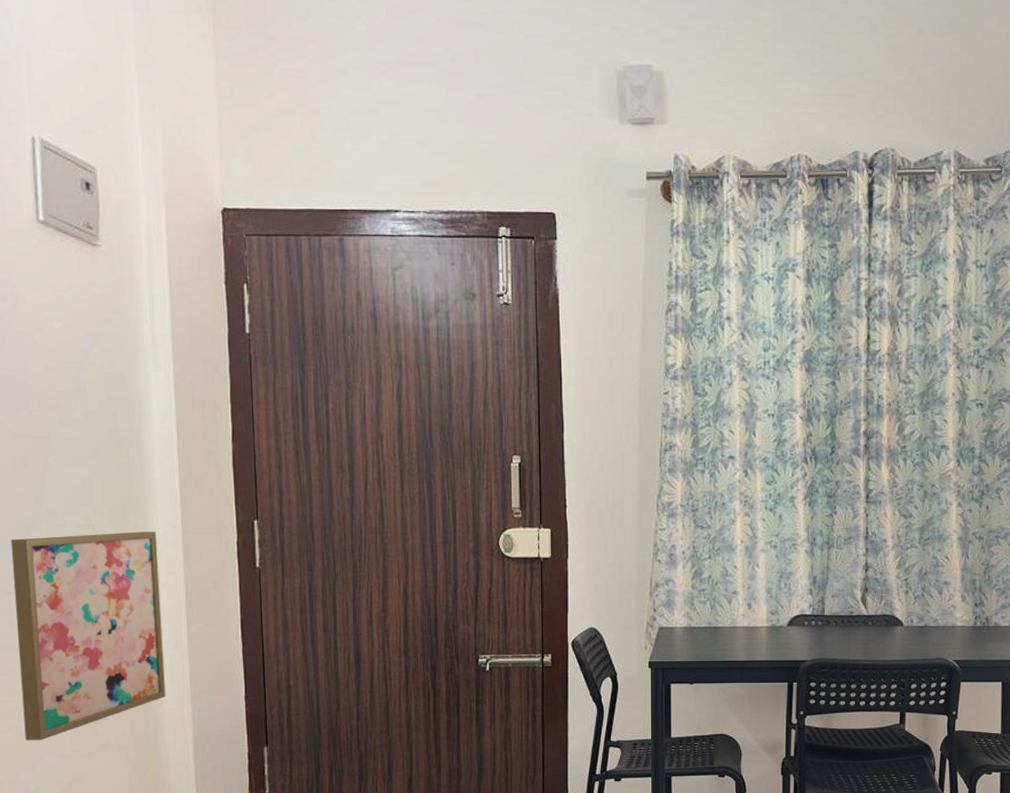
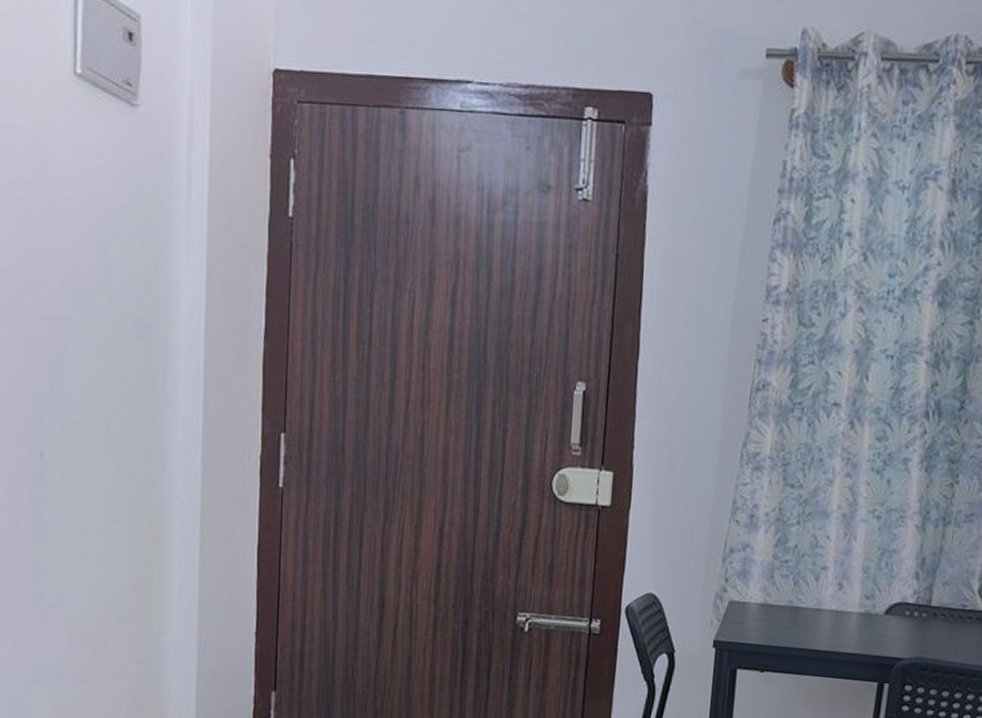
wall art: present [10,532,166,741] -> none [21,432,175,659]

